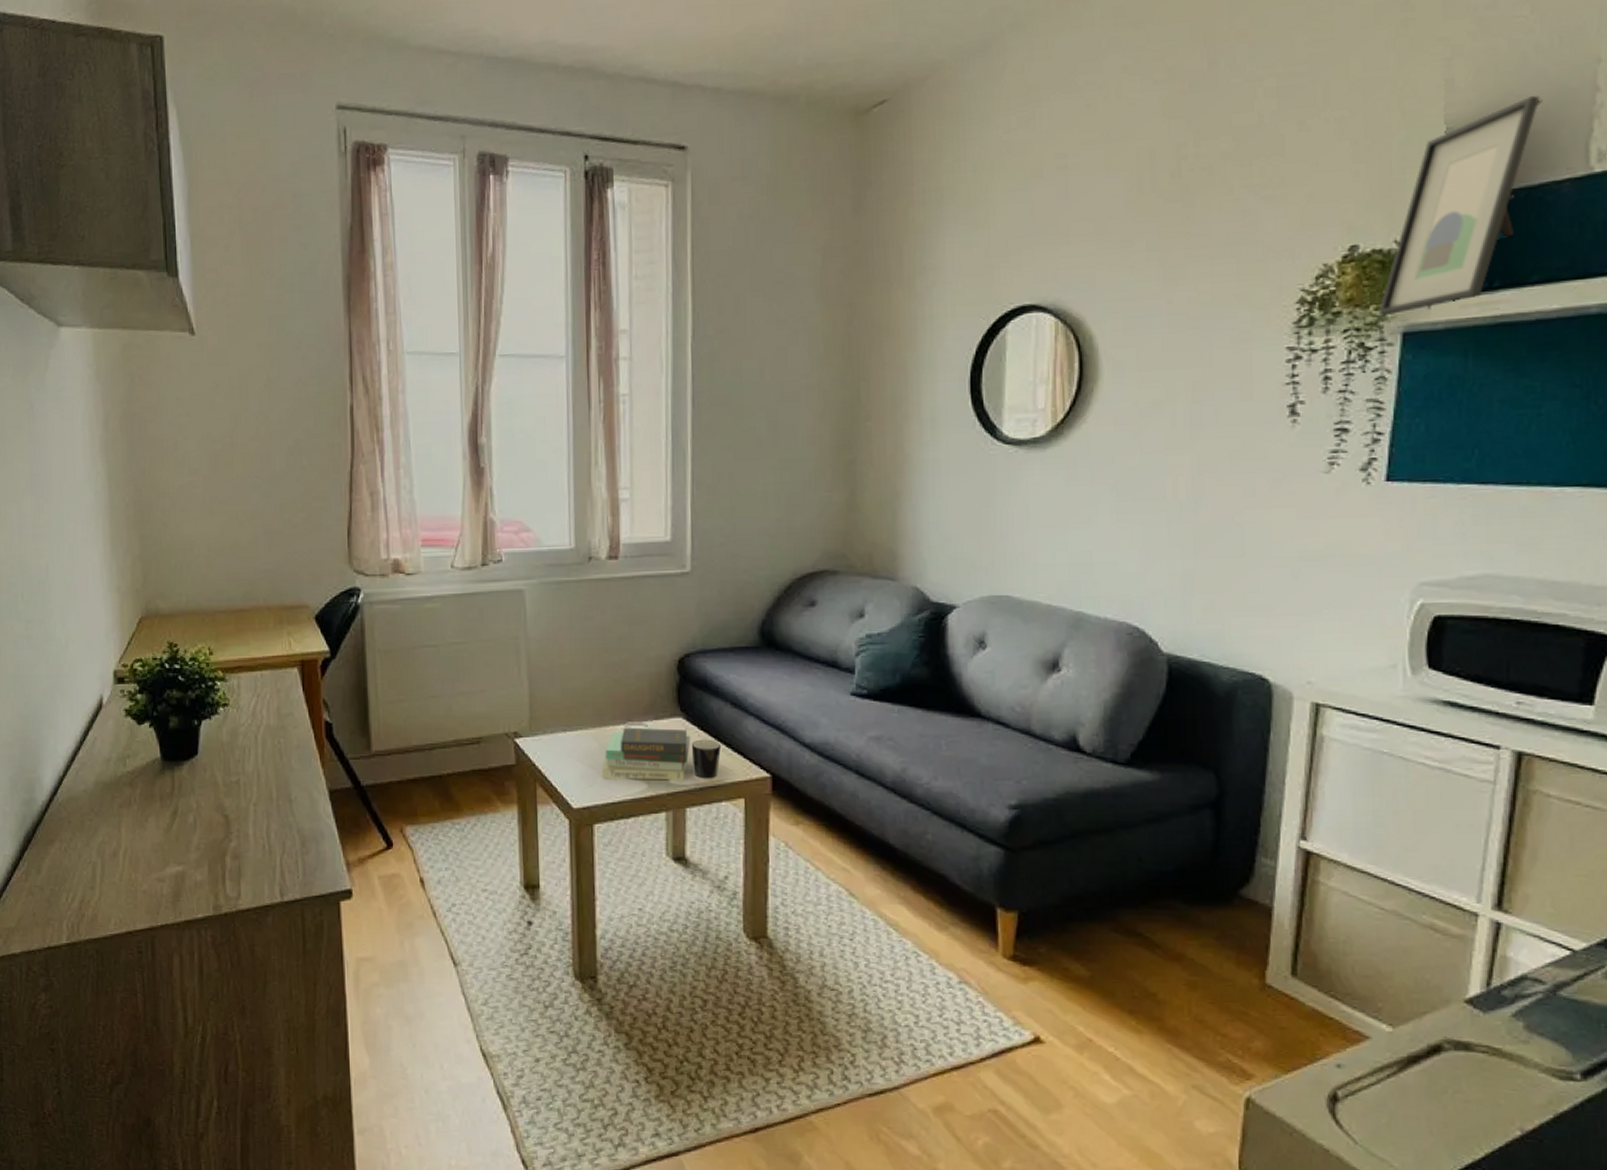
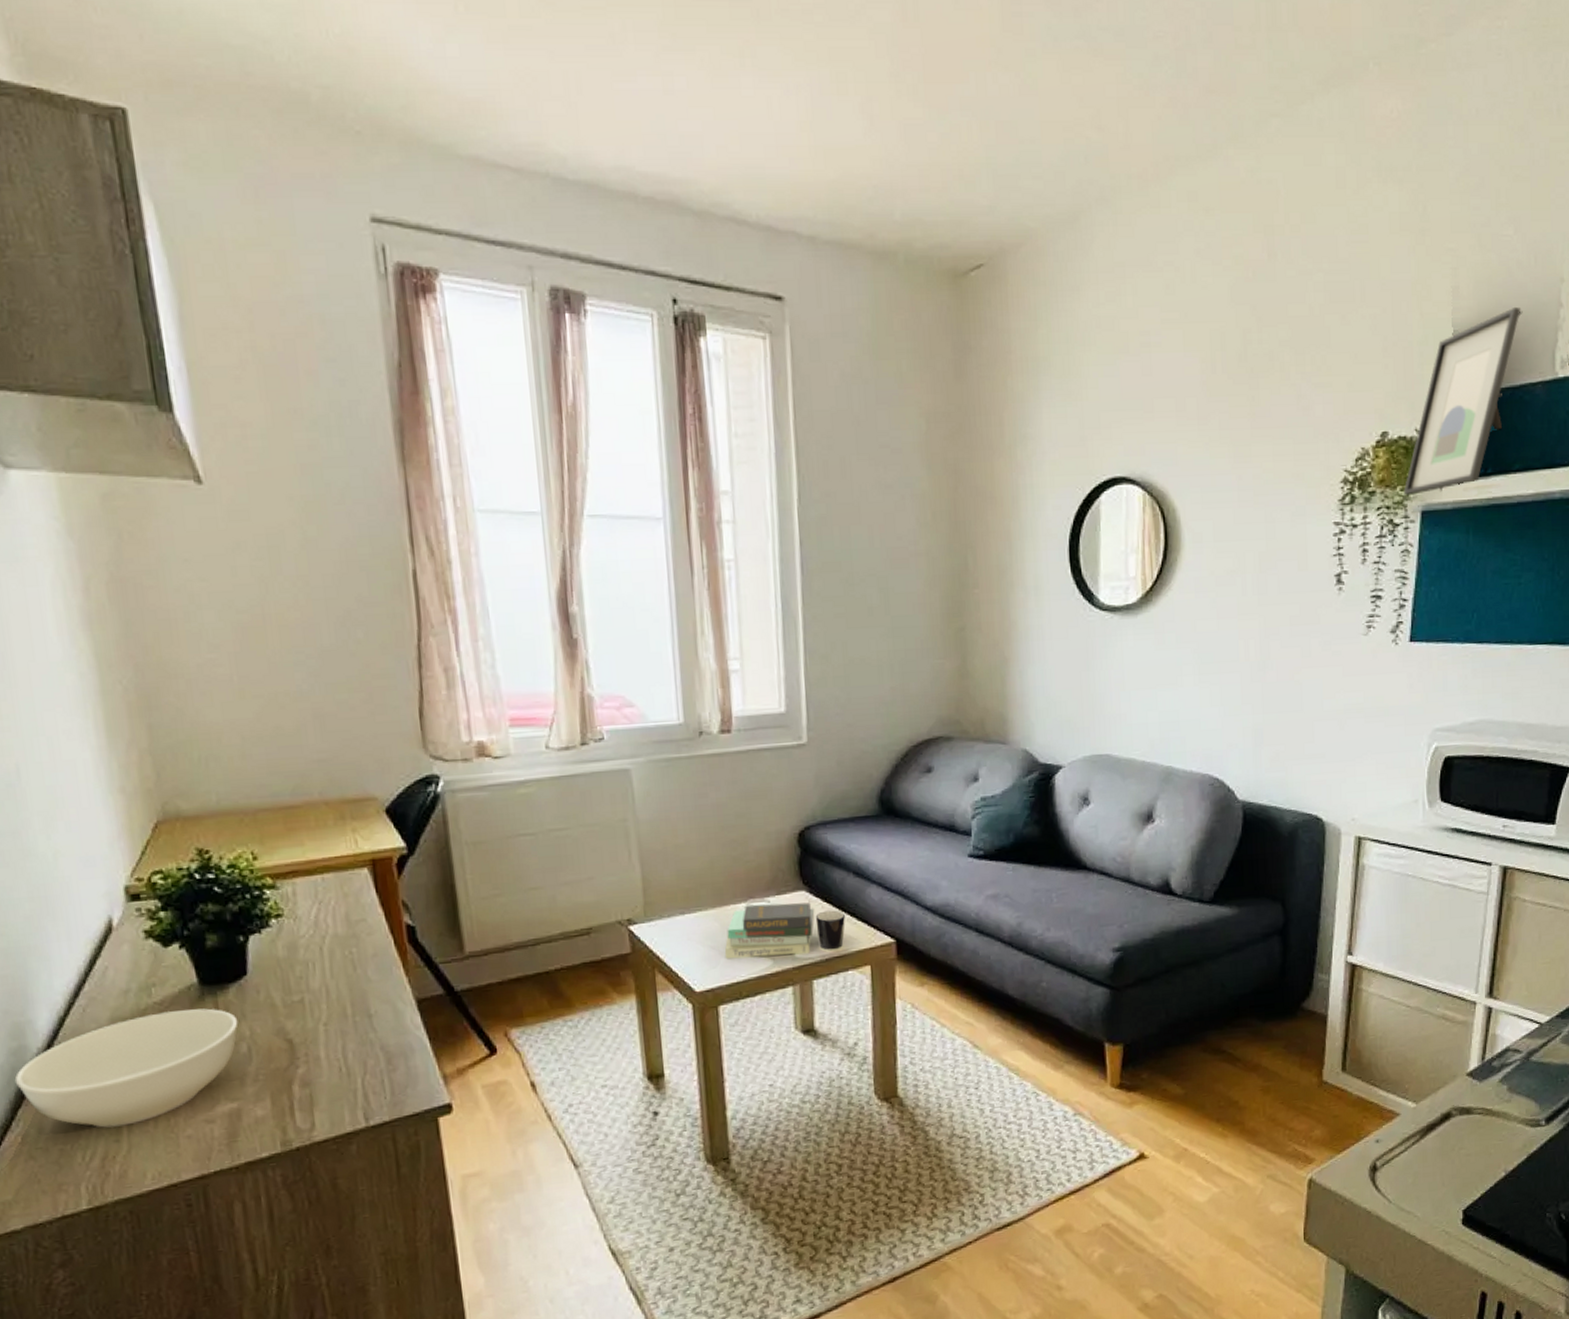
bowl: none [24,781,188,876] -> present [14,1008,238,1128]

